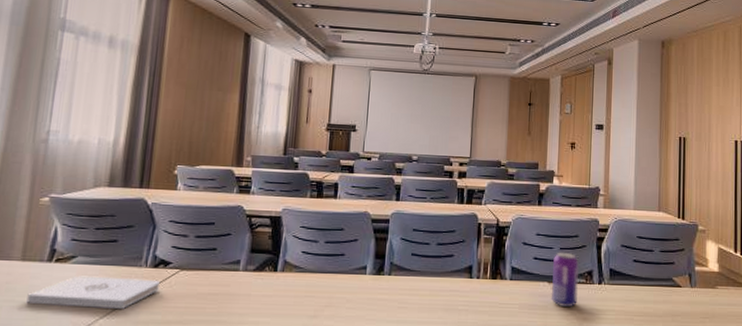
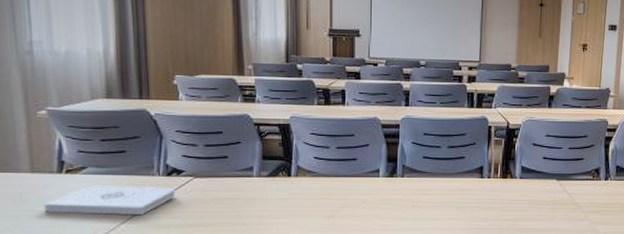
beverage can: present [551,252,579,308] -> none [559,151,587,202]

